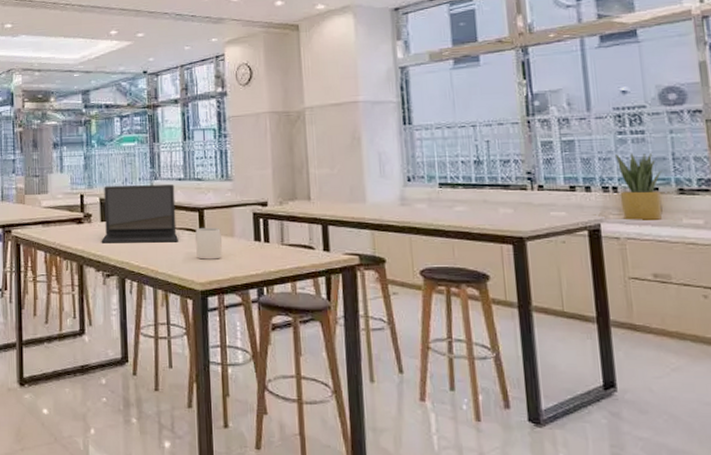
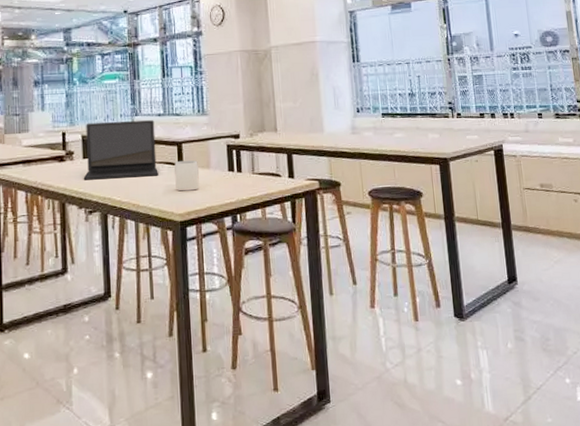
planter: present [615,152,663,221] -> none [511,84,545,141]

